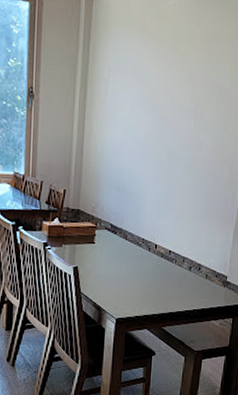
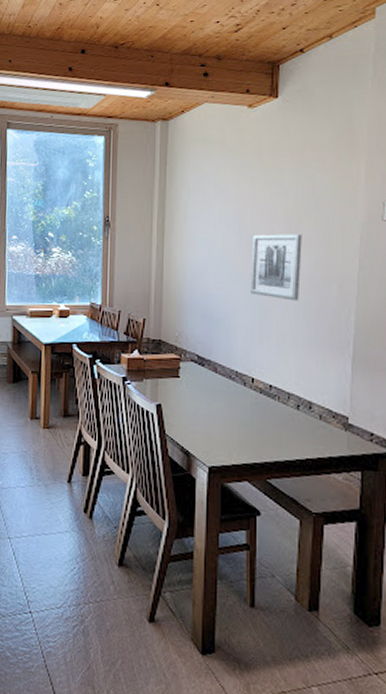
wall art: none [159,117,205,179] -> present [251,234,302,301]

